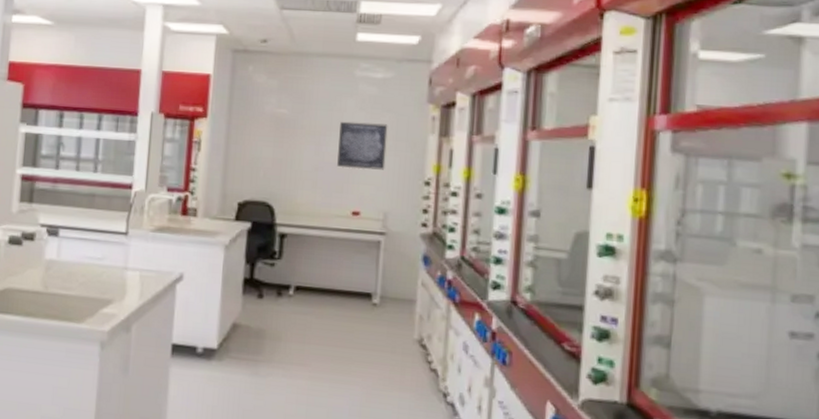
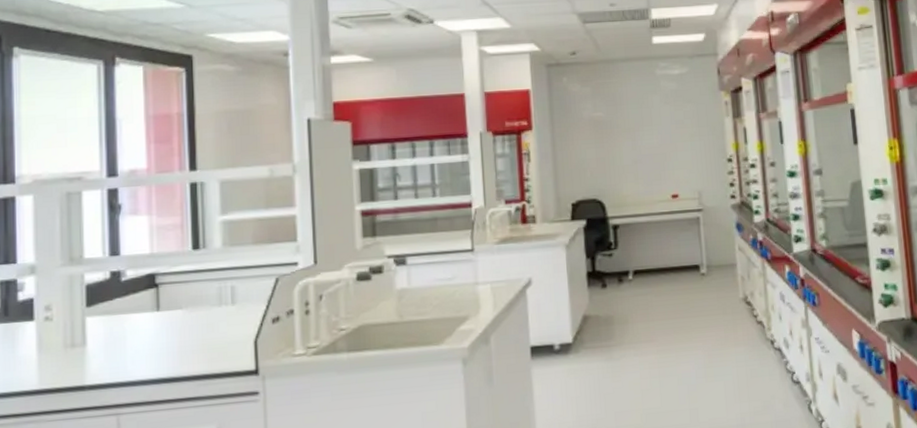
wall art: present [337,121,388,170] -> none [650,114,693,158]

